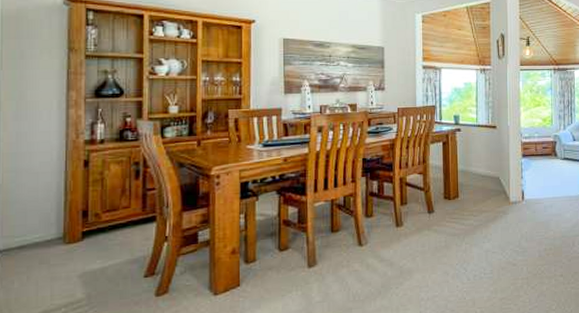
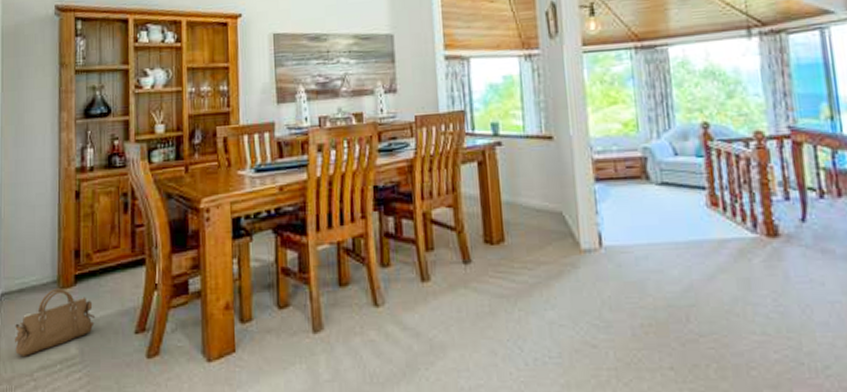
shoulder bag: none [13,243,104,304] -> present [14,288,96,356]

